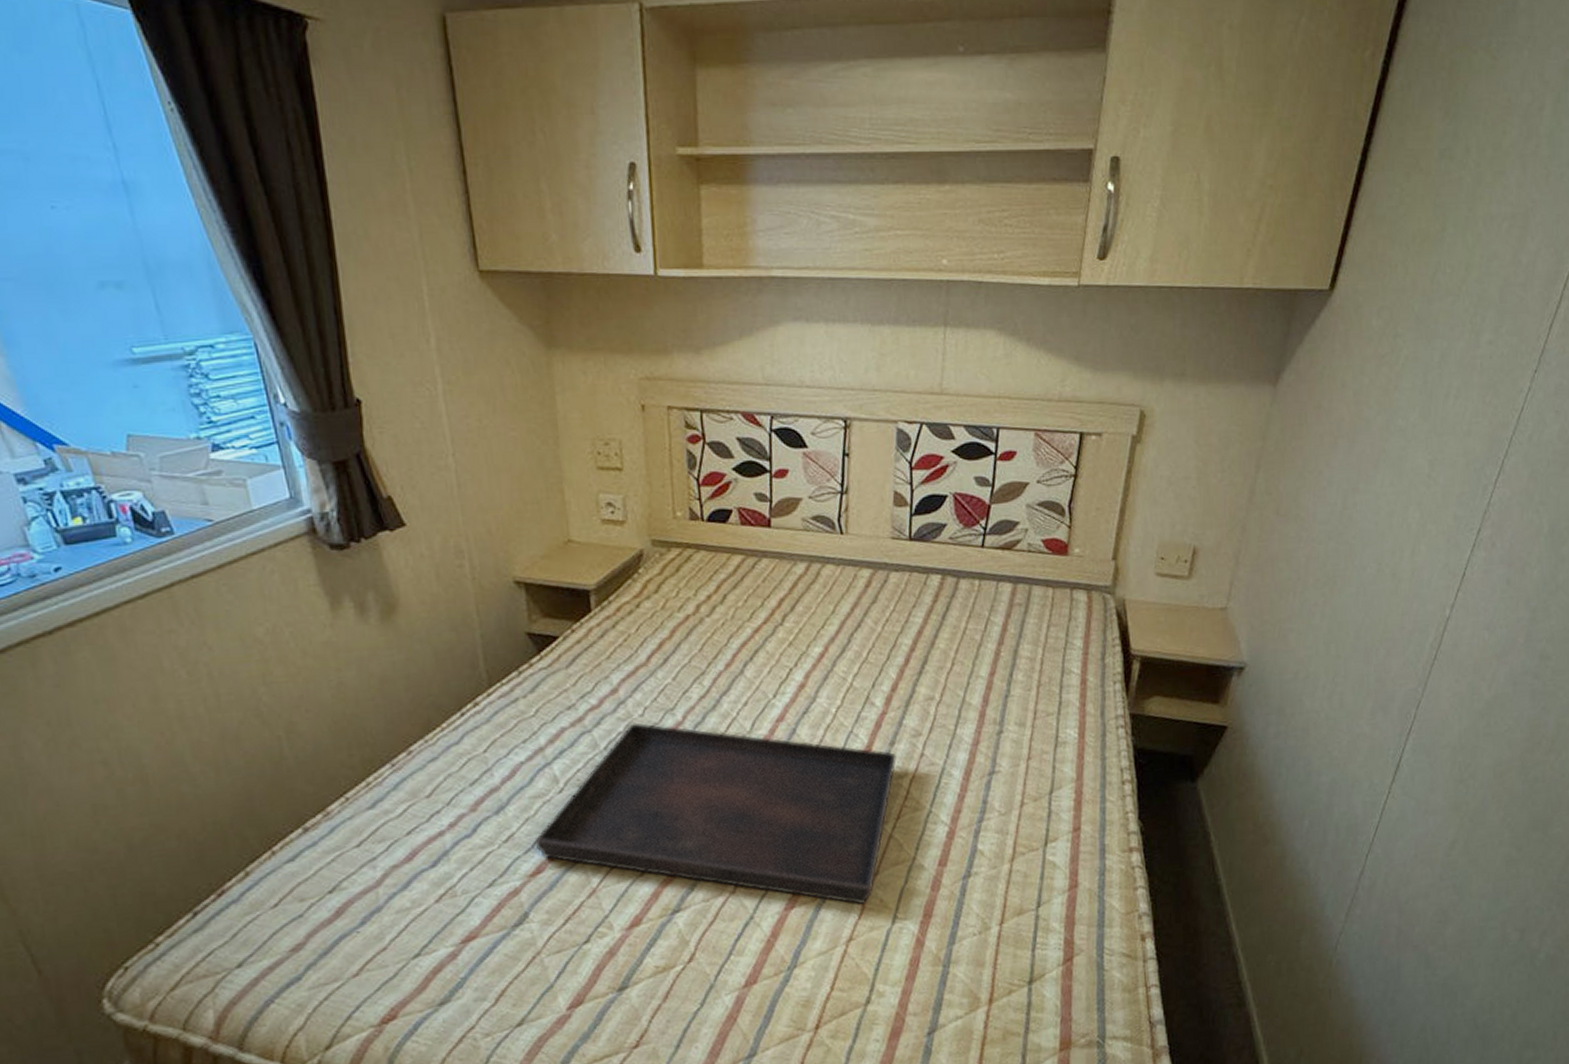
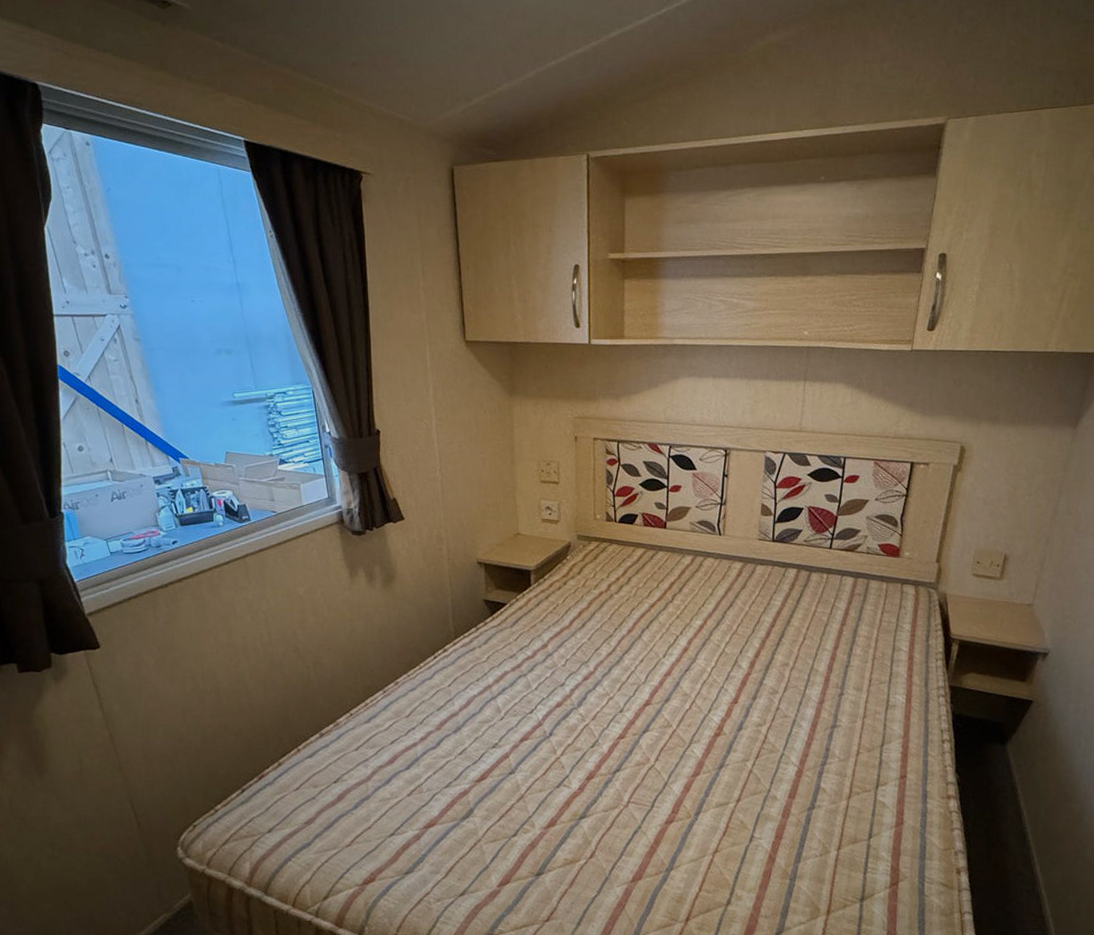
serving tray: present [536,722,897,904] -> none [482,670,757,823]

